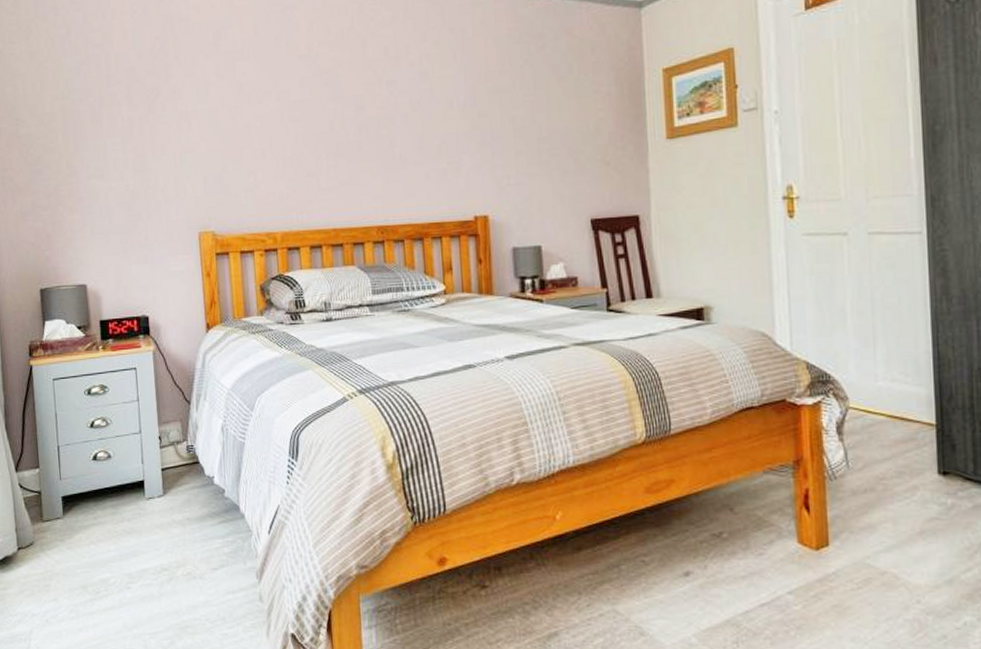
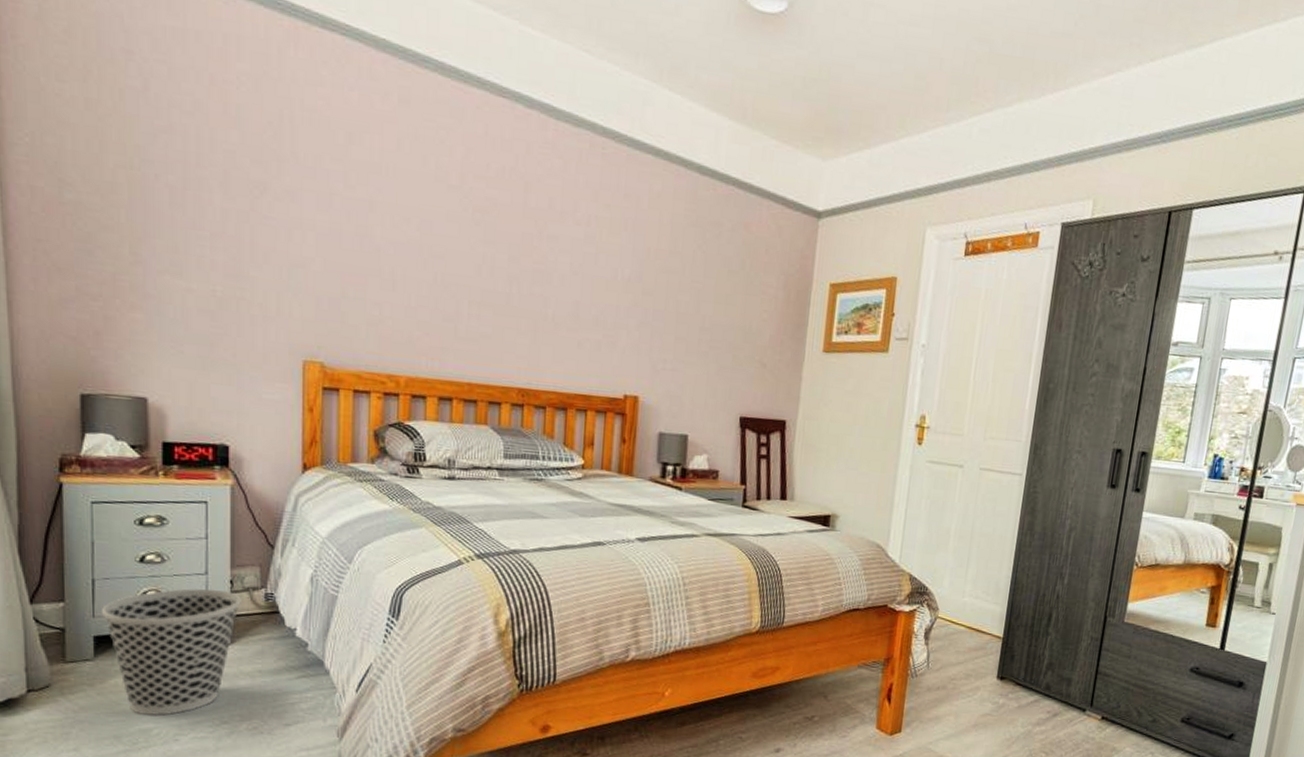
wastebasket: none [65,446,169,565] -> present [101,588,241,716]

